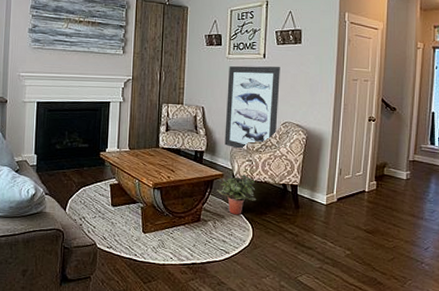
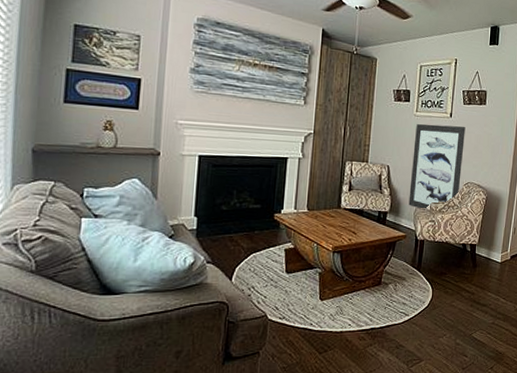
potted plant: present [217,175,257,215] -> none [399,235,438,277]

